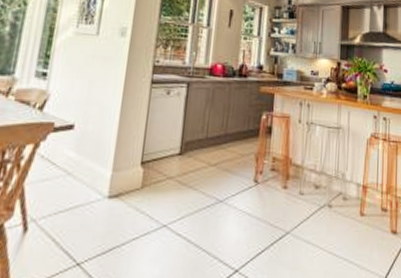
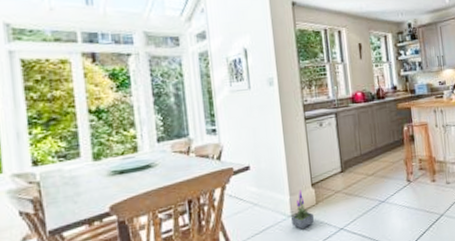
potted plant: none [106,166,136,217] -> present [291,190,315,230]

